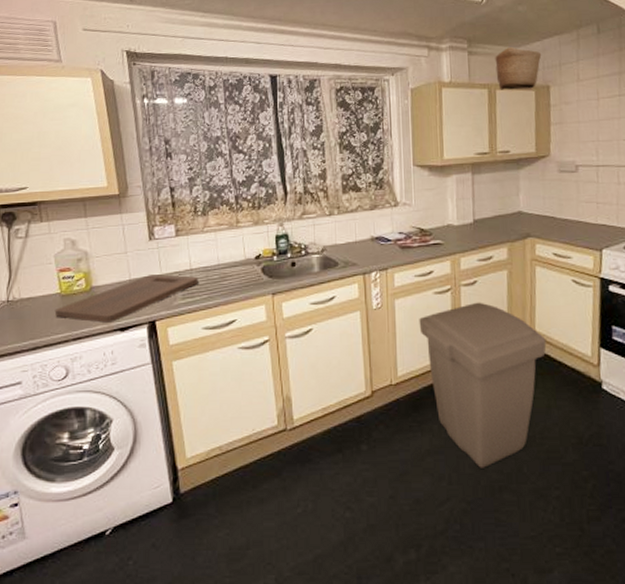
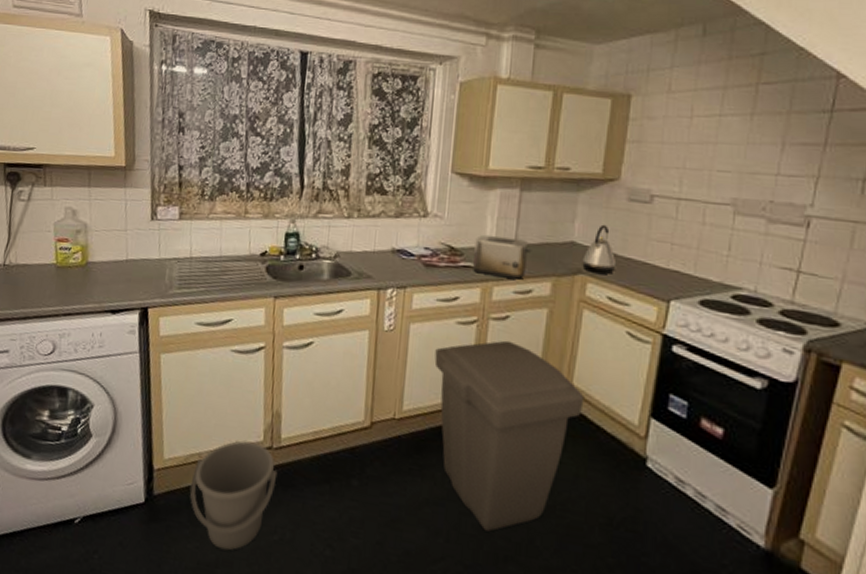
cutting board: present [54,274,198,323] -> none [48,257,198,303]
bucket: none [214,428,294,531] -> present [190,440,278,551]
toaster: none [440,214,488,249] -> present [473,234,532,279]
basket: present [495,46,542,90] -> none [565,42,627,96]
kettle: none [529,194,557,236] -> present [582,224,617,275]

